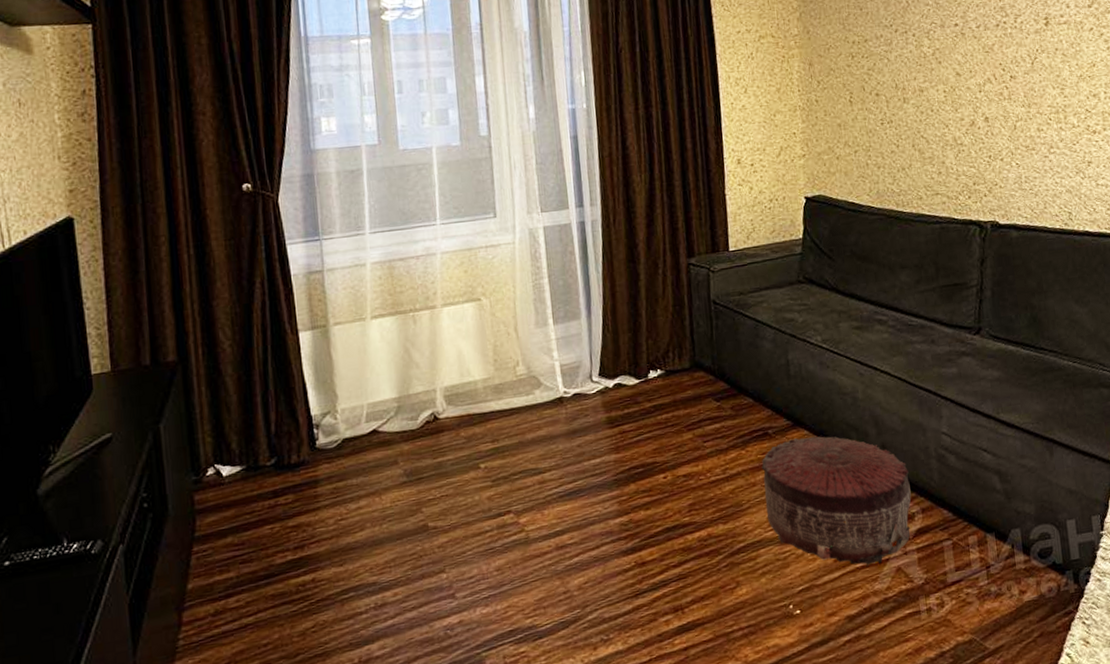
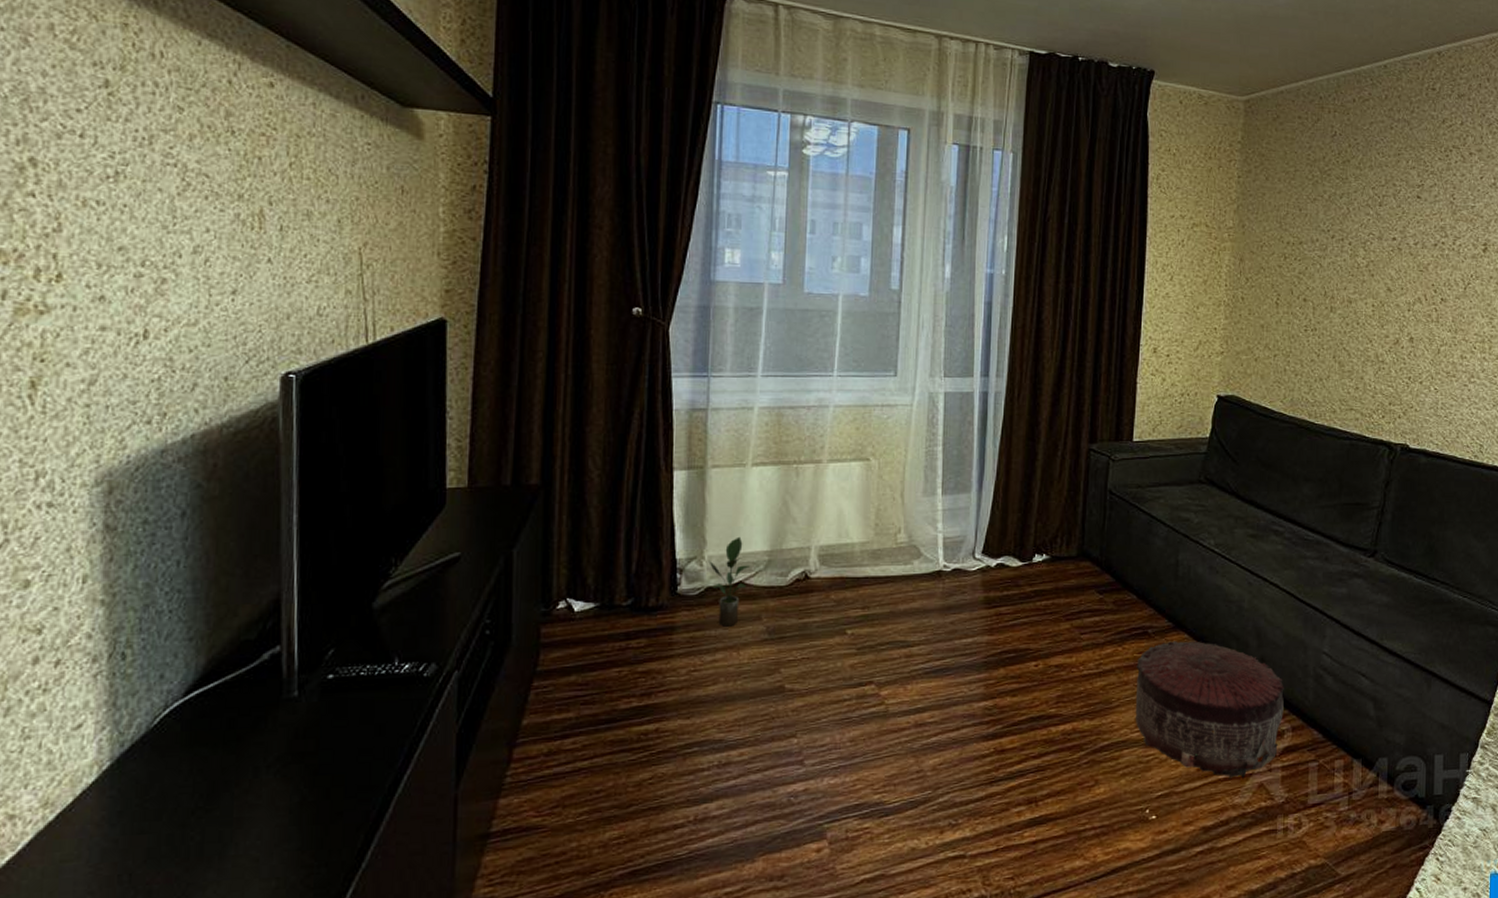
potted plant: none [342,387,382,475] -> present [708,536,751,627]

